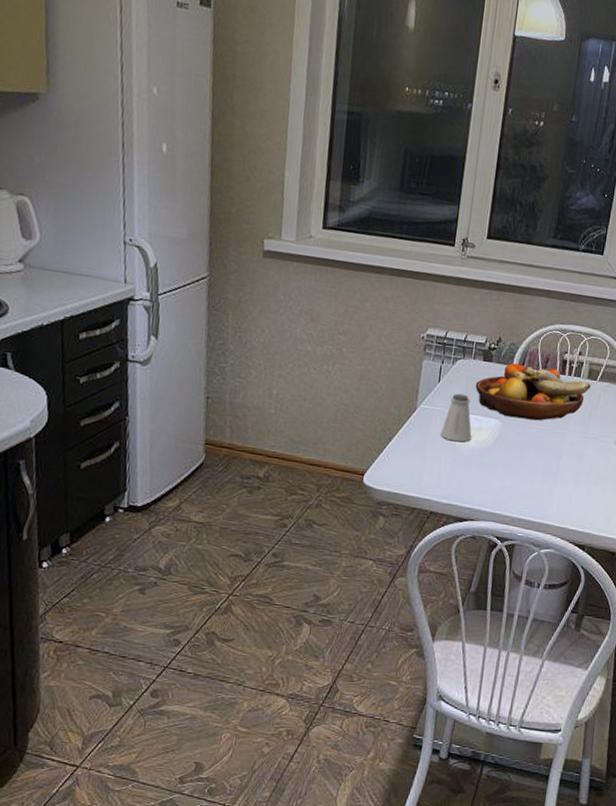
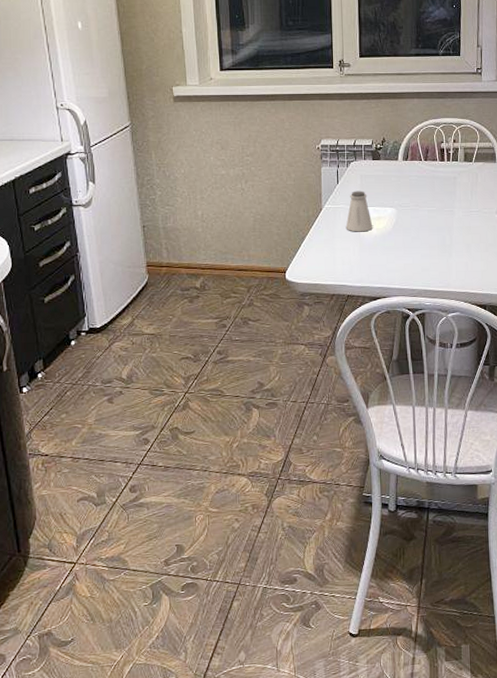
fruit bowl: present [475,363,591,421] -> none [369,157,468,204]

